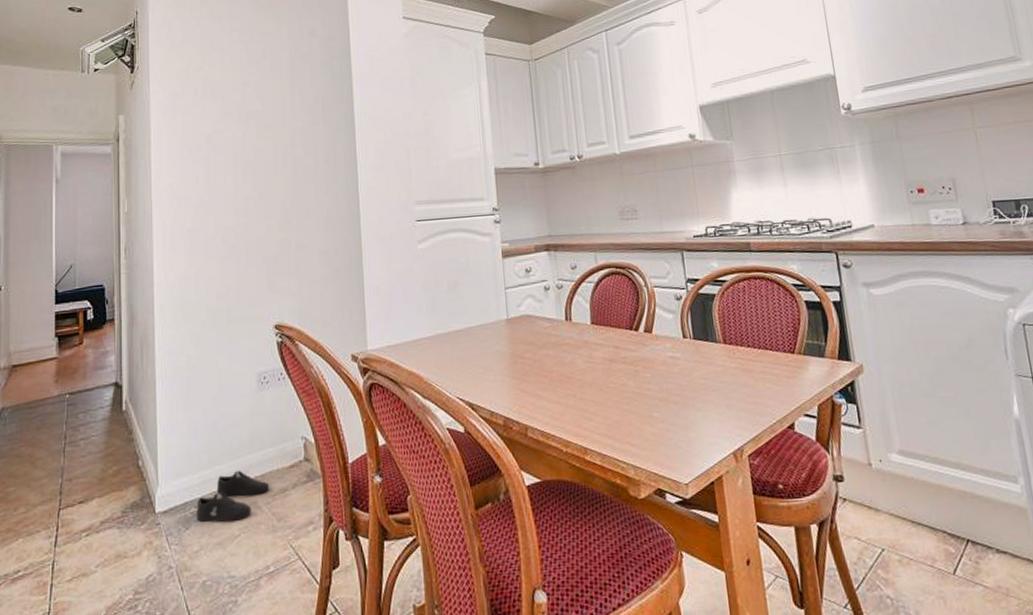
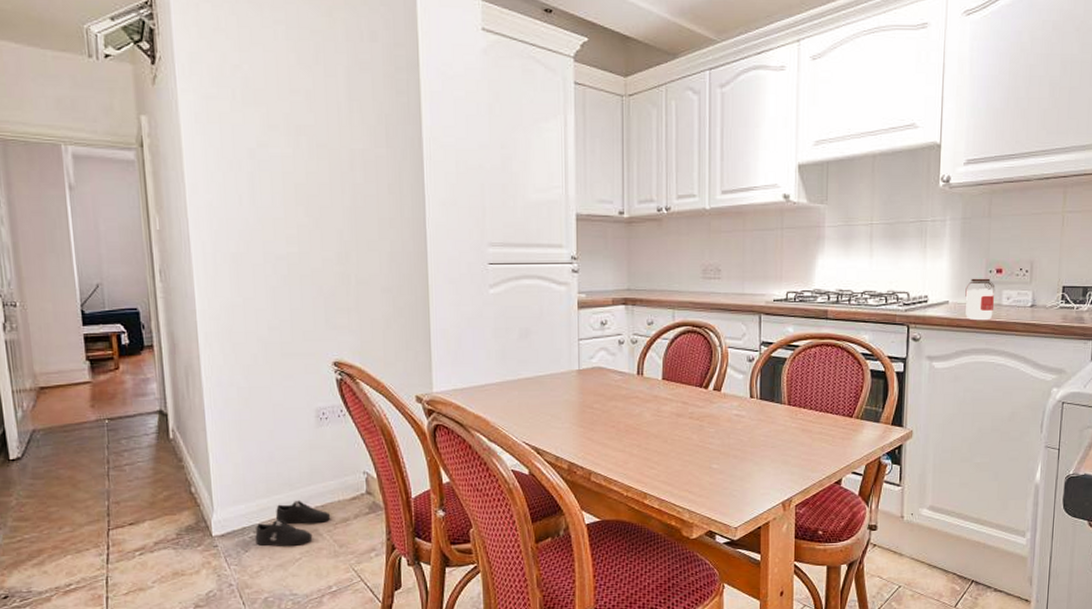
jar: none [889,198,924,243] -> present [965,278,995,321]

